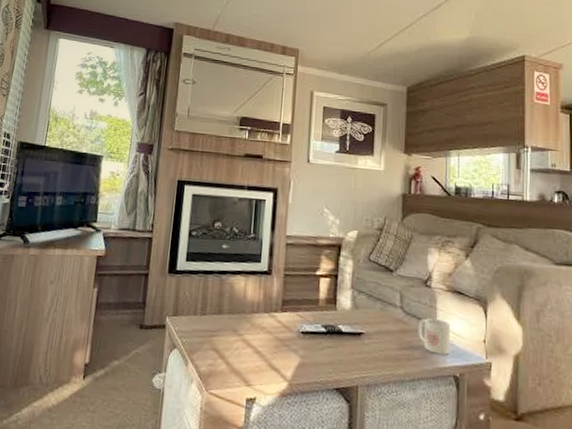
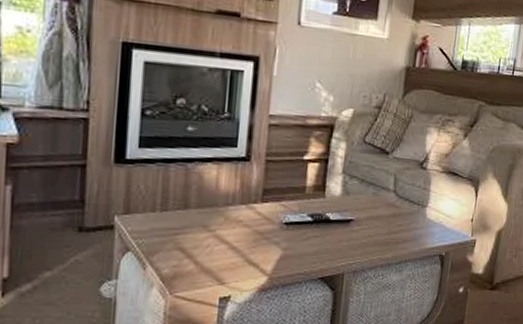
mug: present [418,317,451,355] -> none [409,200,442,236]

